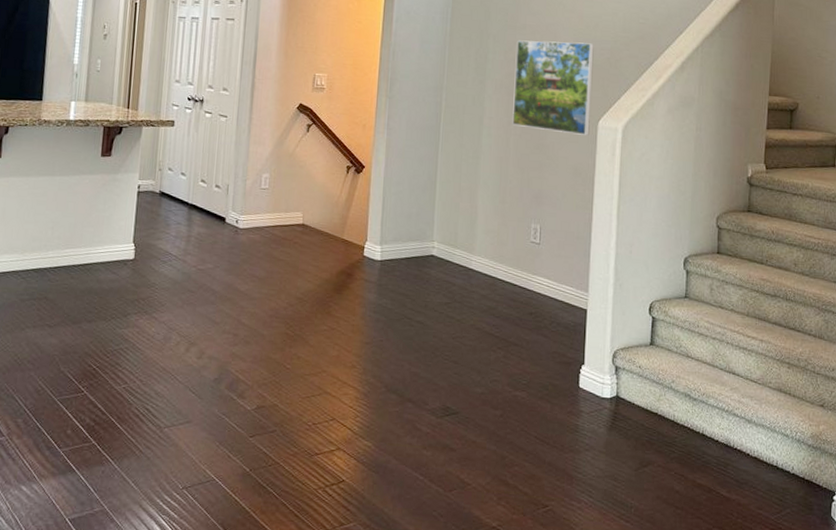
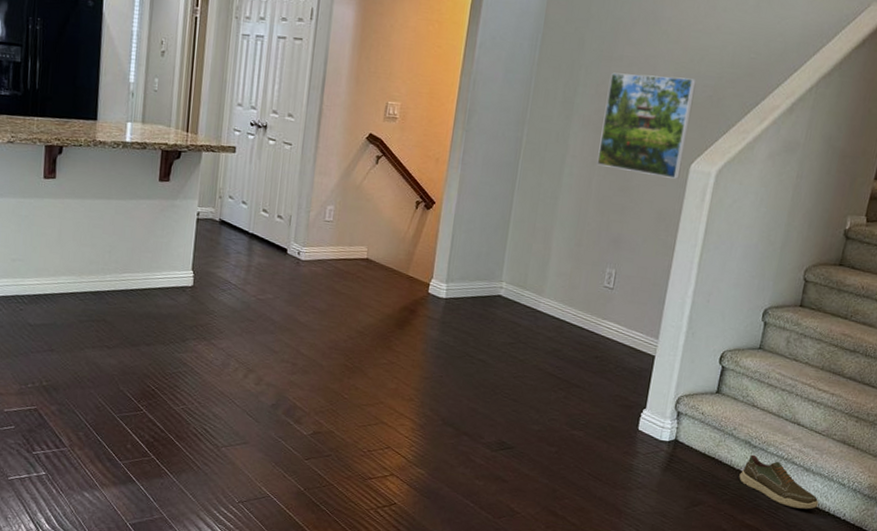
shoe: none [684,408,766,464] -> present [739,454,819,510]

